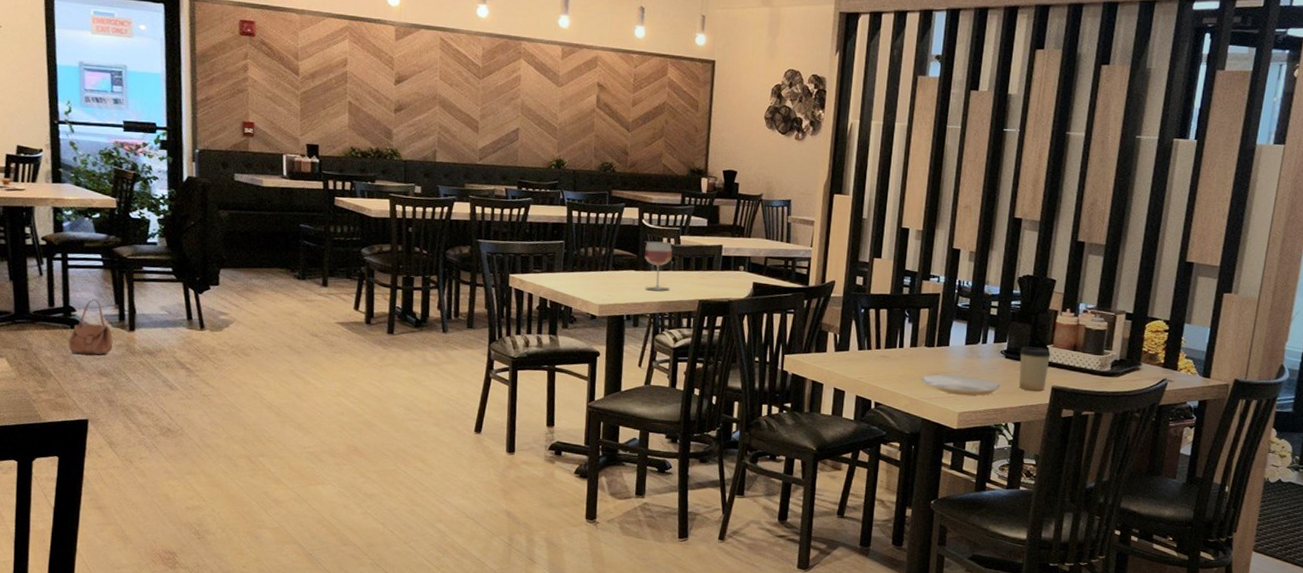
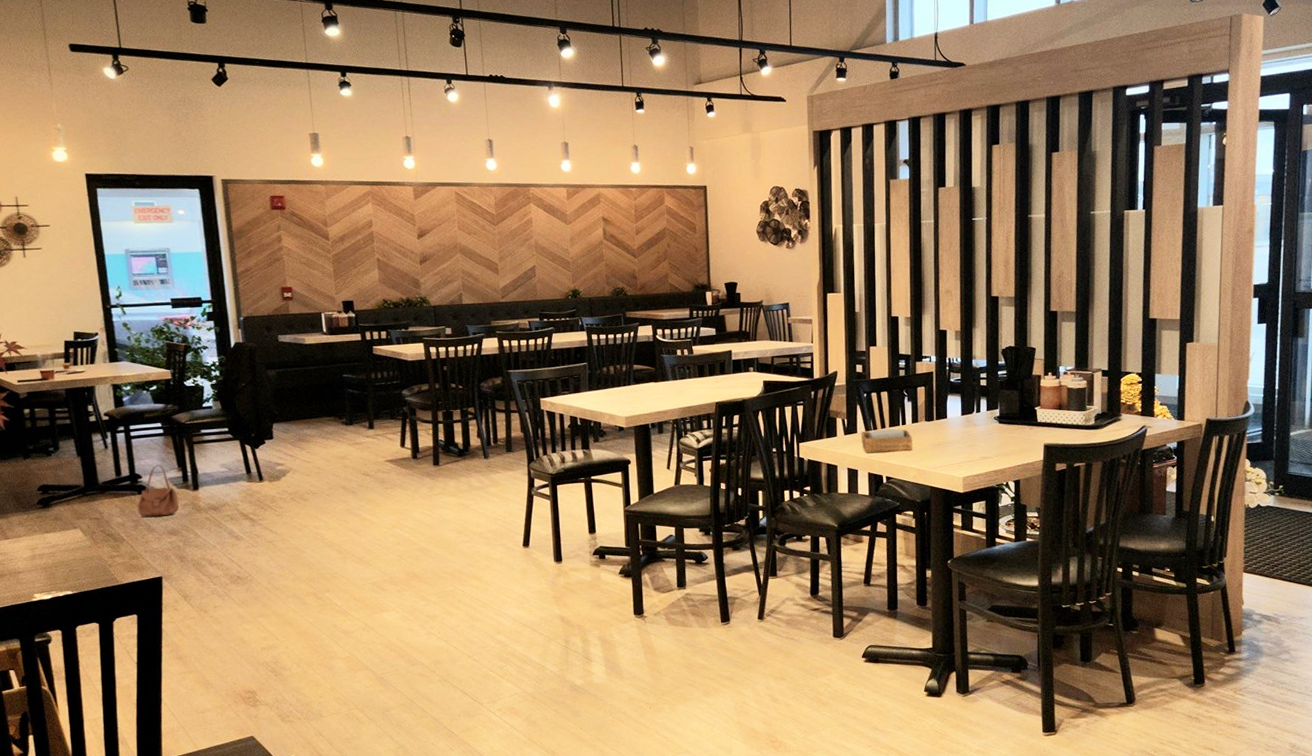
wineglass: present [644,241,673,291] -> none [661,353,689,399]
napkin holder: none [852,349,909,378] -> present [861,428,913,453]
plate: present [920,374,1000,396] -> none [925,443,997,462]
cup: present [1019,346,1051,391] -> none [1011,410,1039,450]

